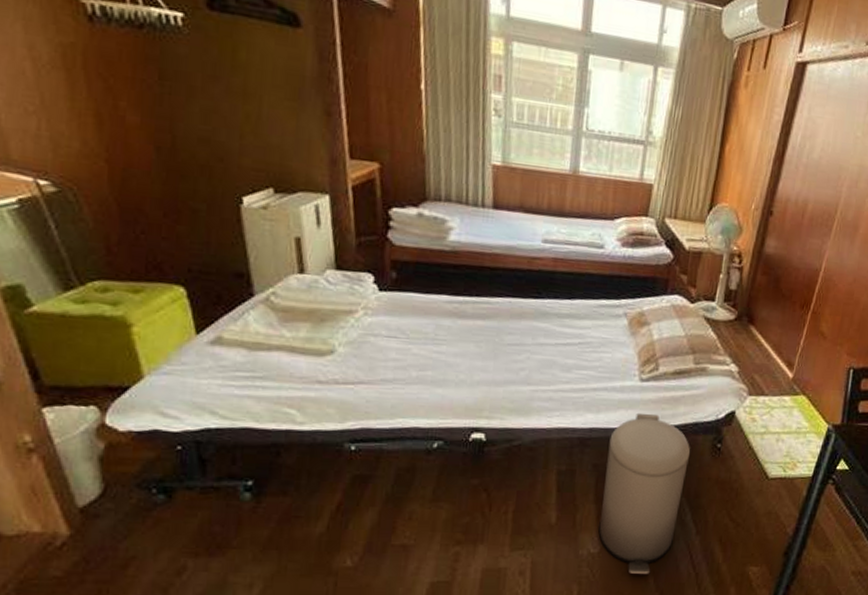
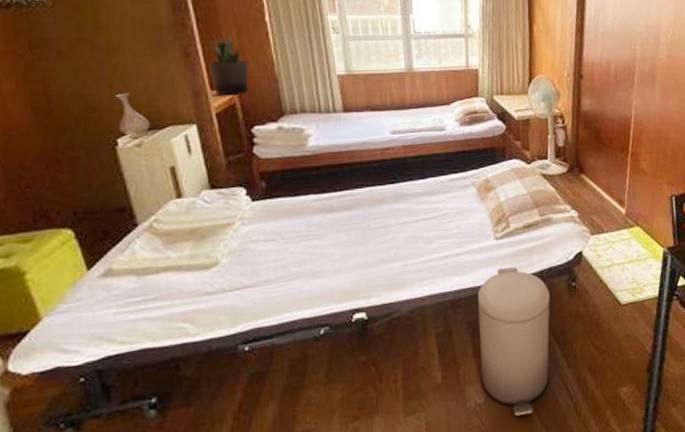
vase: none [244,145,281,200] -> present [114,92,151,139]
planter: none [351,94,395,170] -> present [208,34,248,95]

